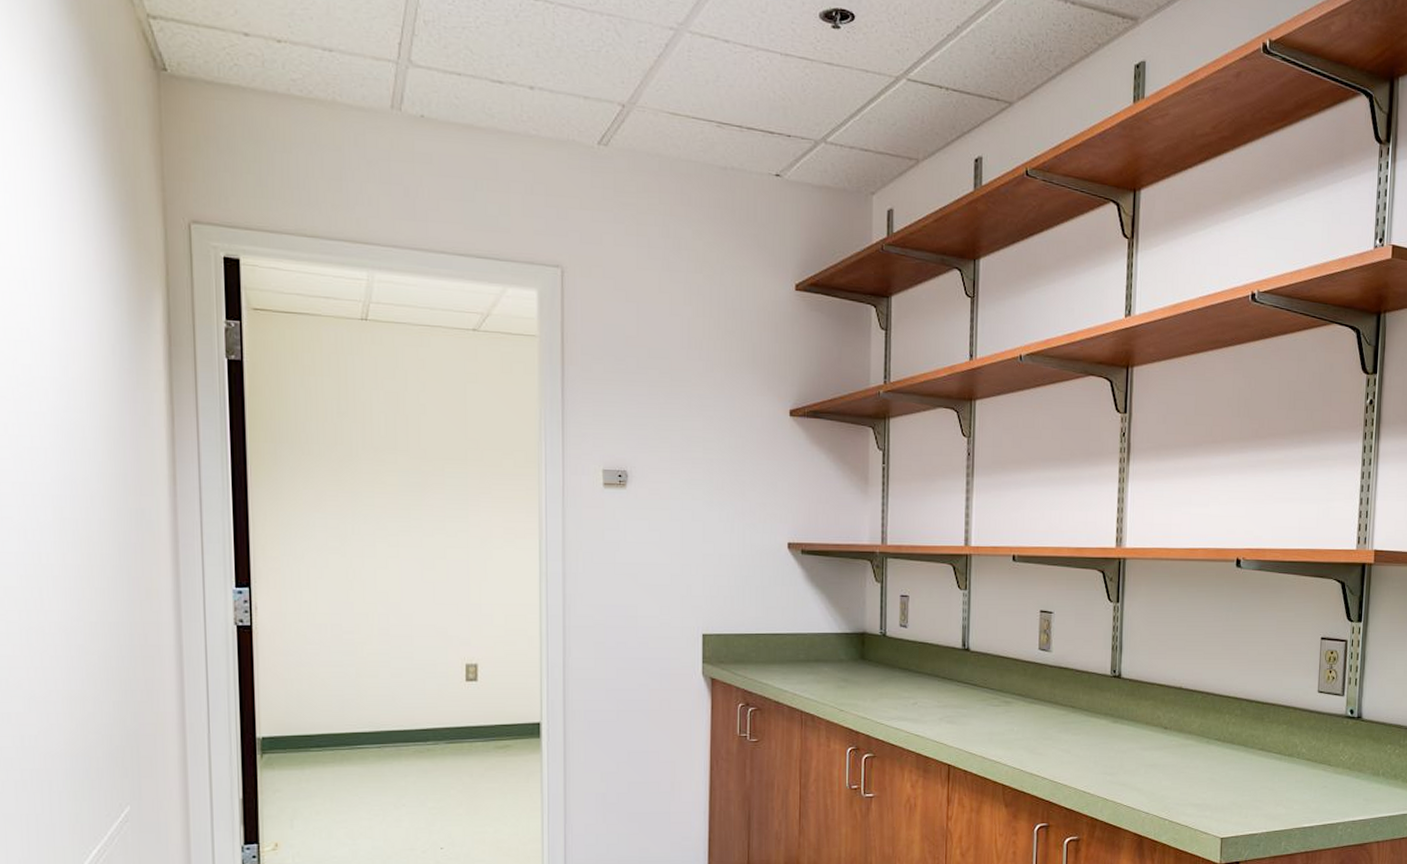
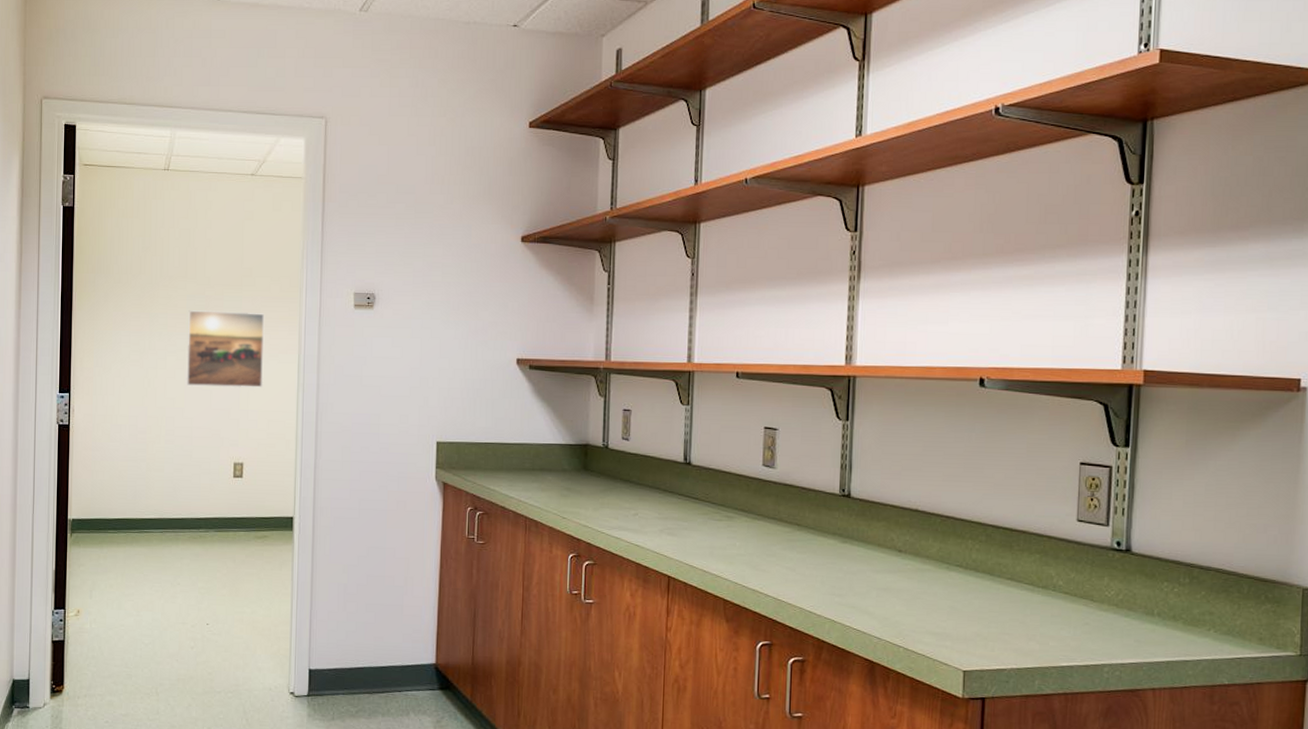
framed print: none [400,488,498,579] -> present [186,310,264,388]

